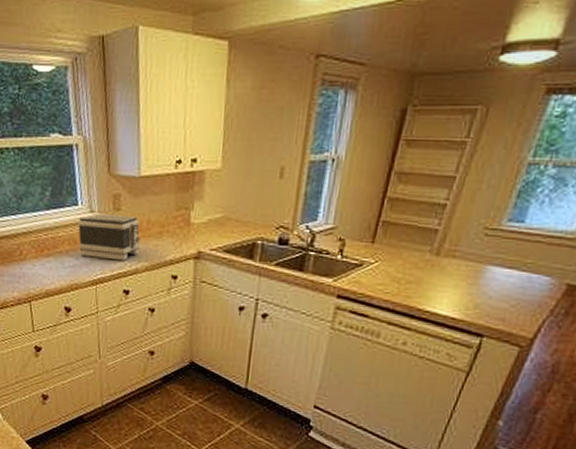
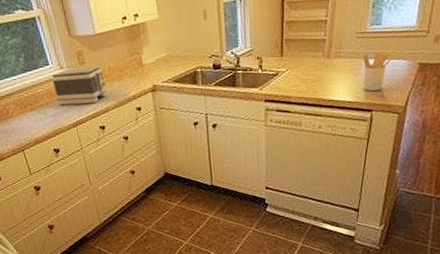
utensil holder: none [478,258,528,310] -> present [363,52,392,91]

